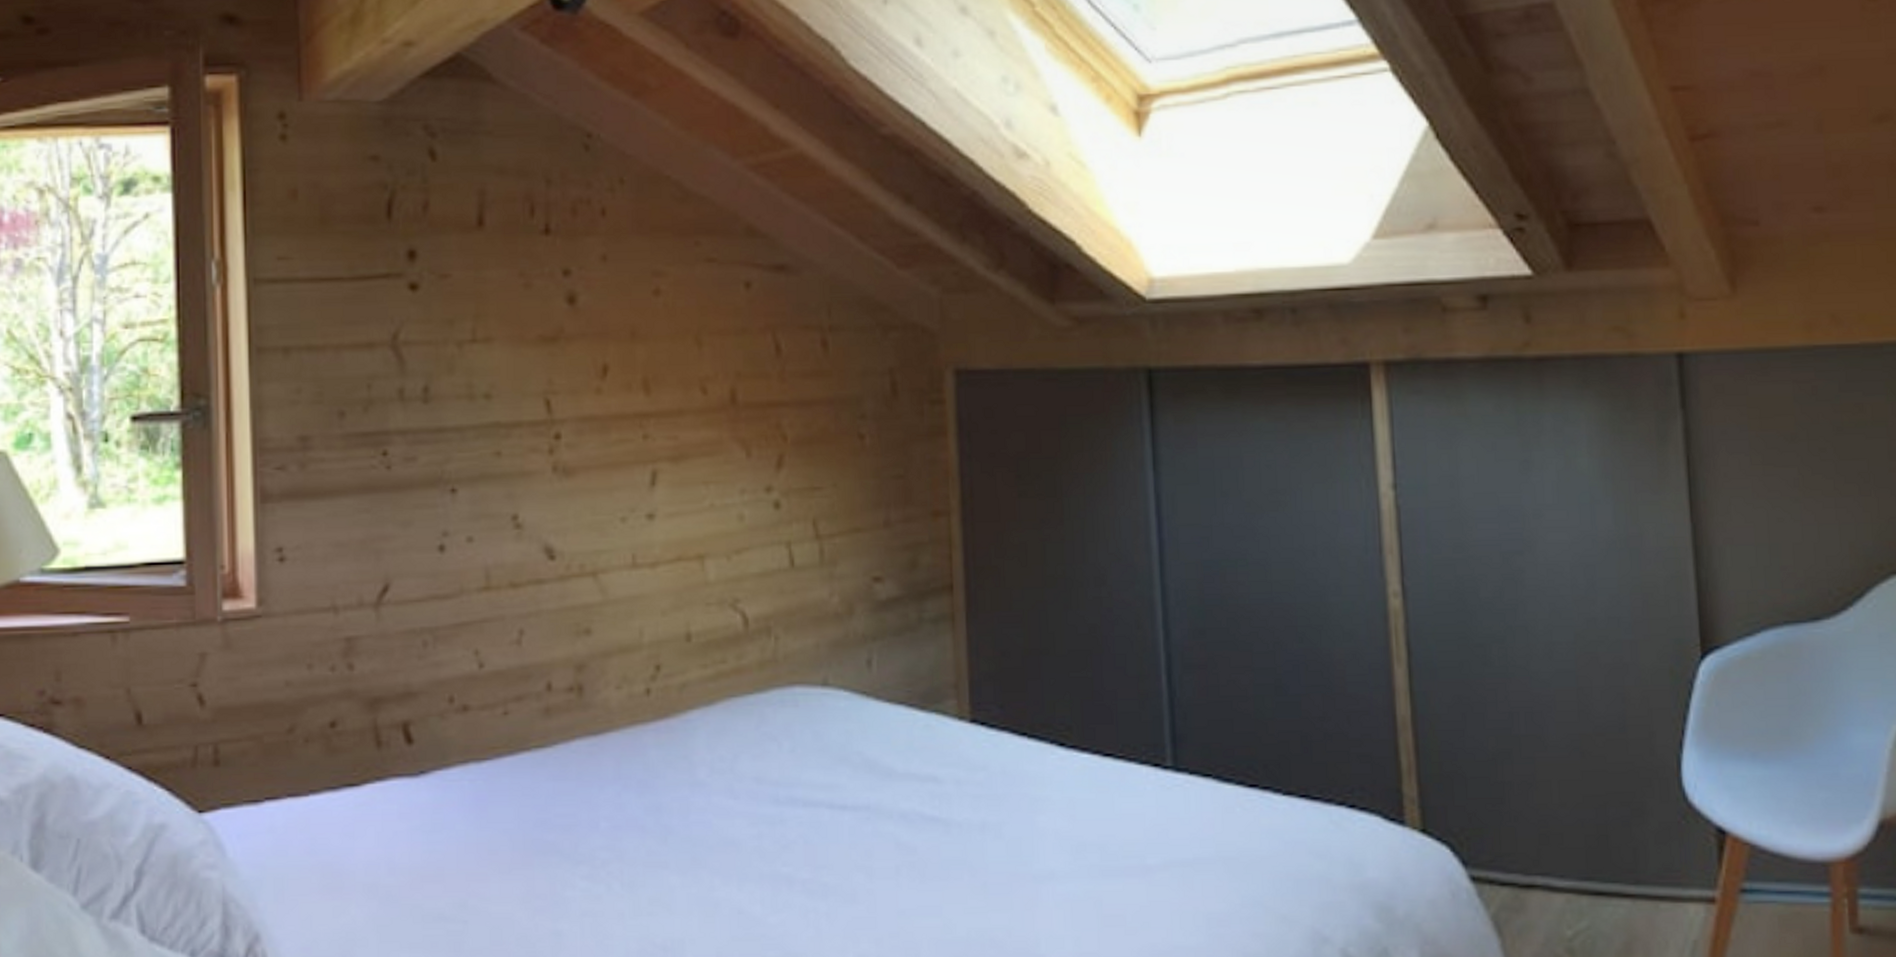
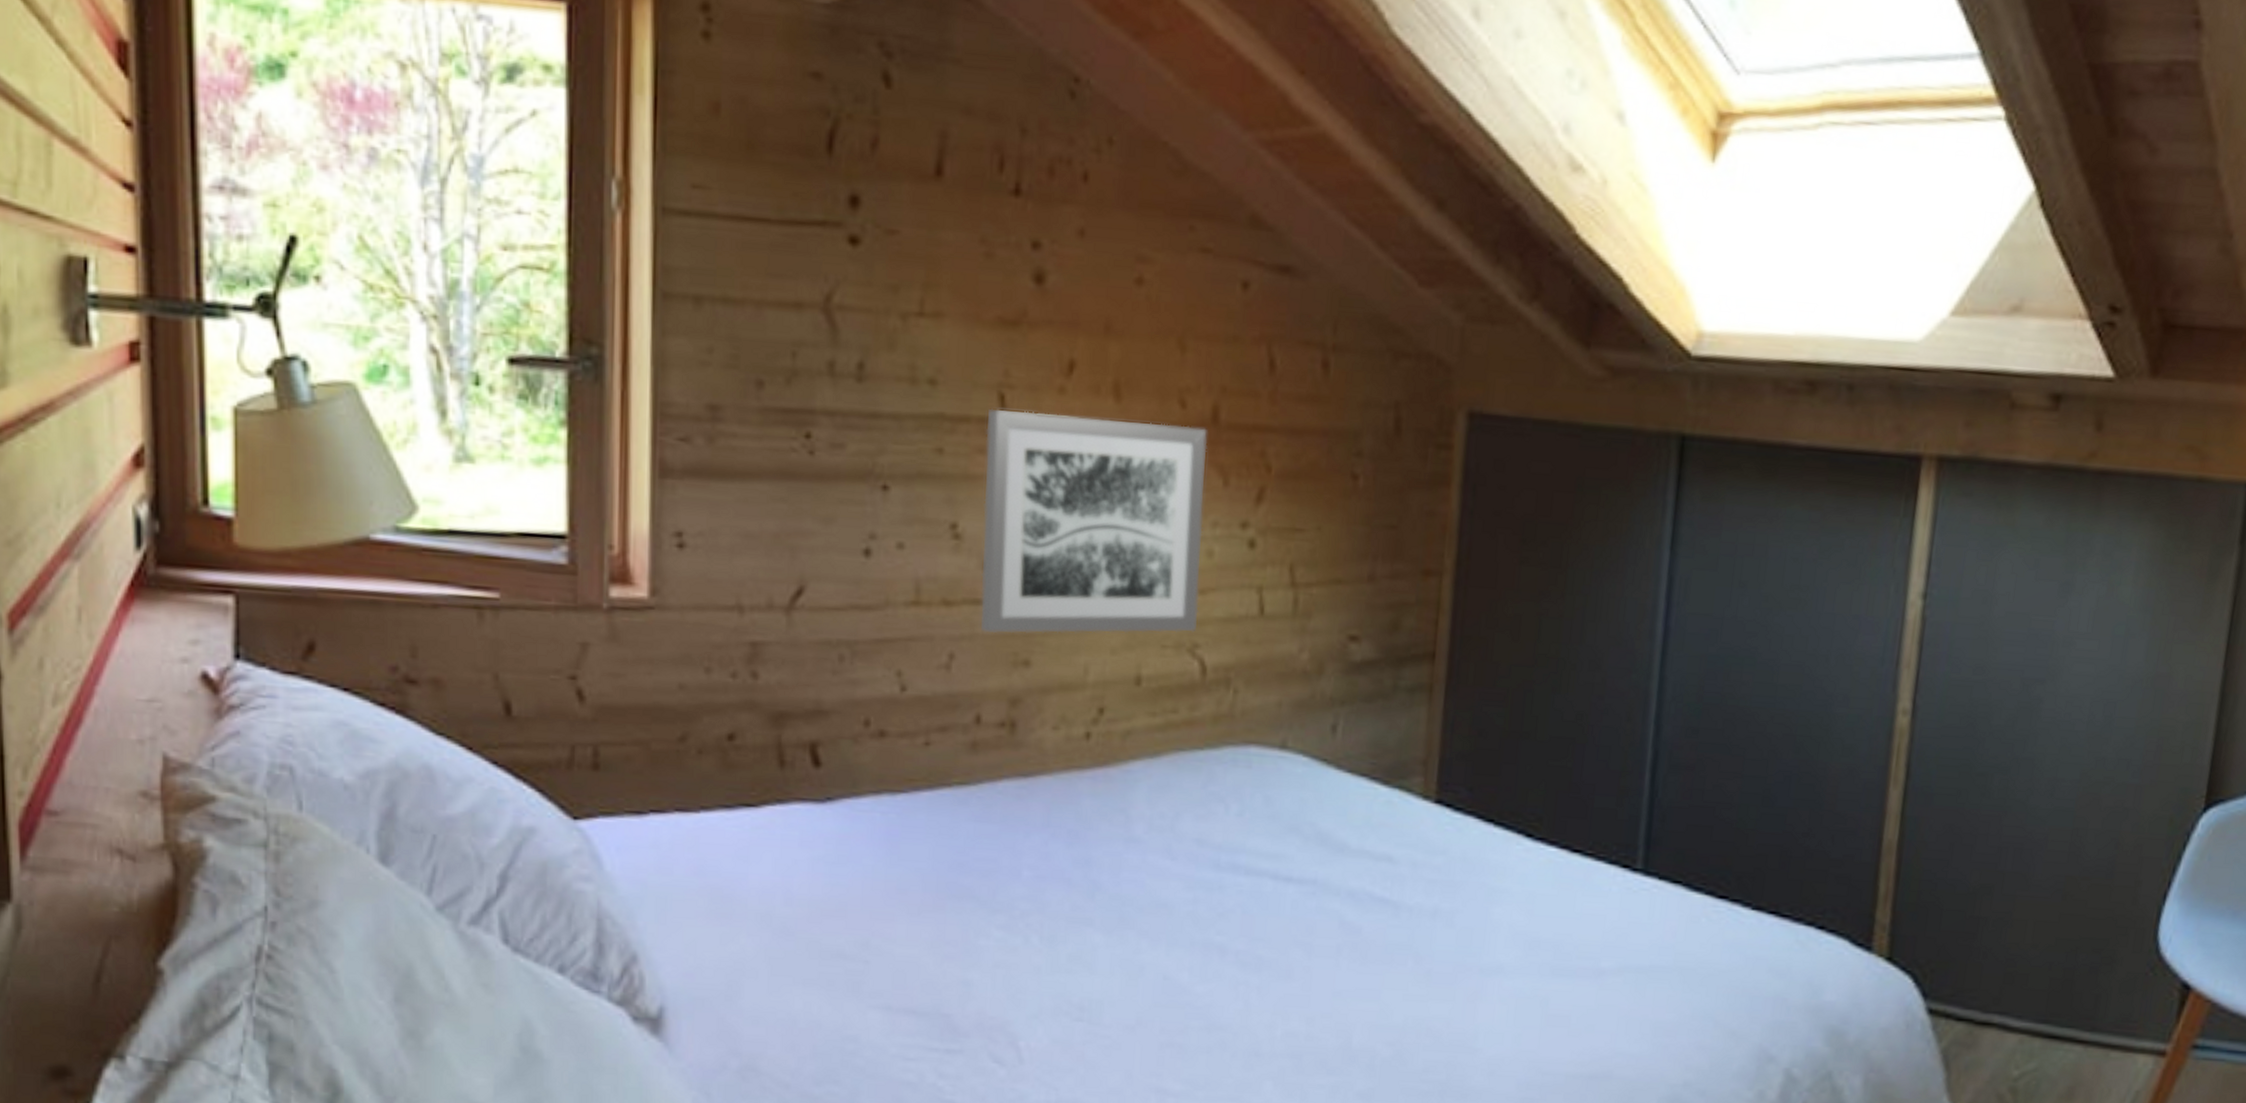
wall art: none [536,409,736,609] -> present [981,408,1207,634]

